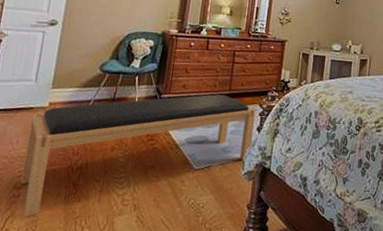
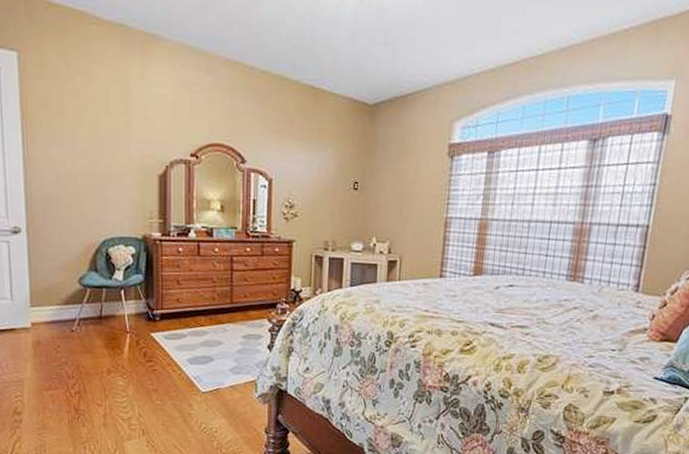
bench: present [20,94,256,217] -> none [15,308,265,442]

